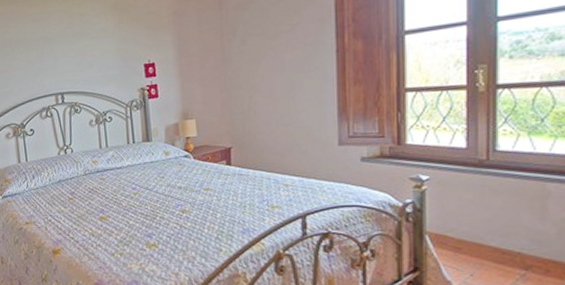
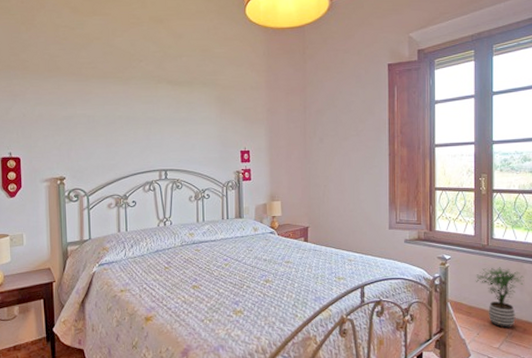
potted plant: none [467,188,547,269] -> present [475,267,524,329]

